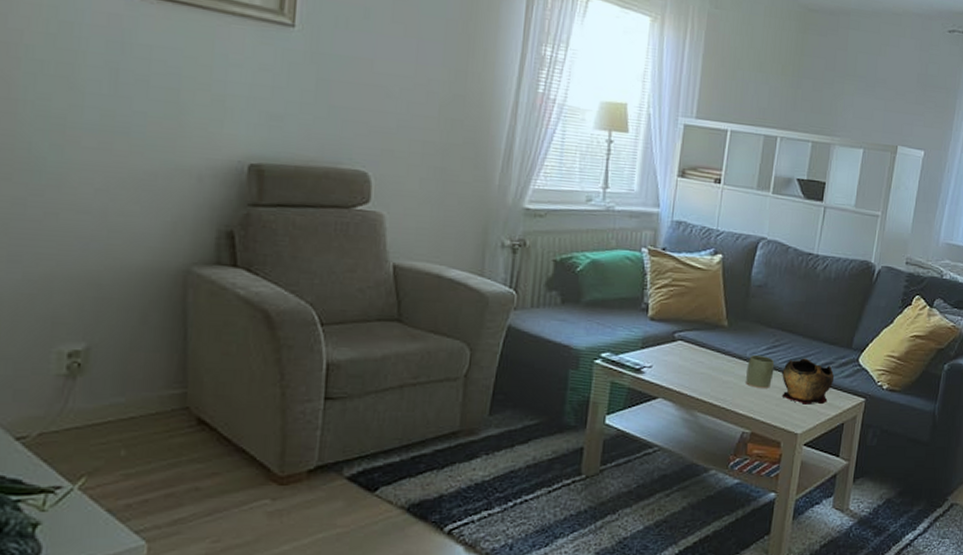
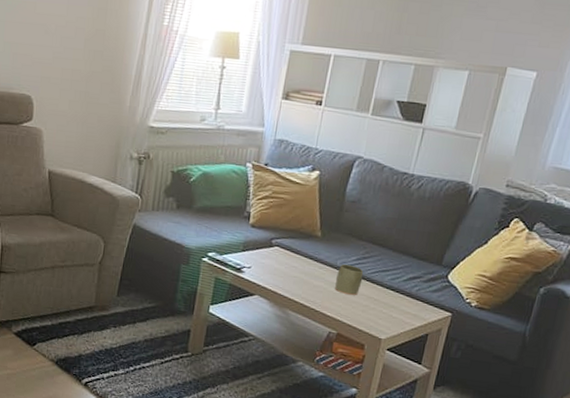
decorative bowl: present [782,358,835,405] -> none [368,270,422,315]

